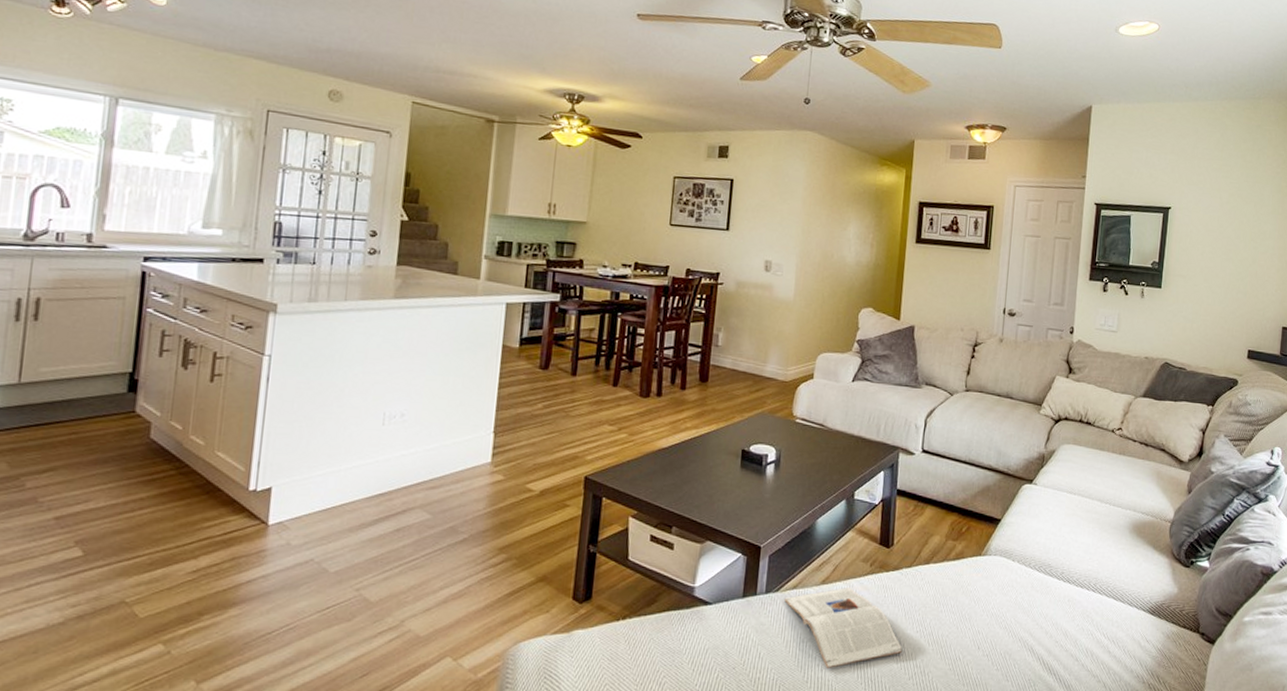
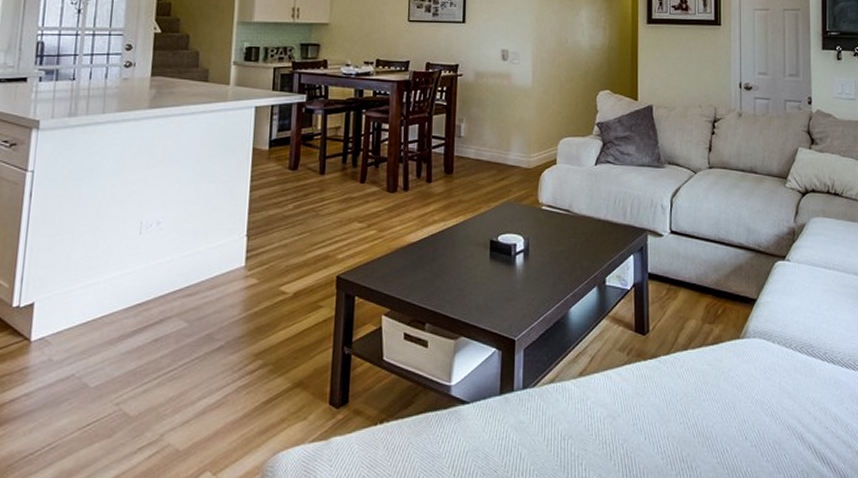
magazine: present [784,588,903,668] -> none [542,379,667,467]

